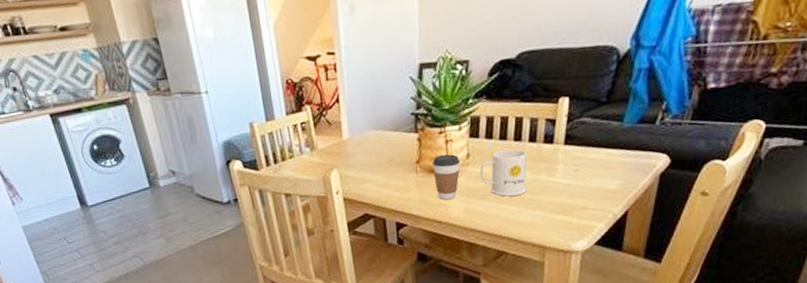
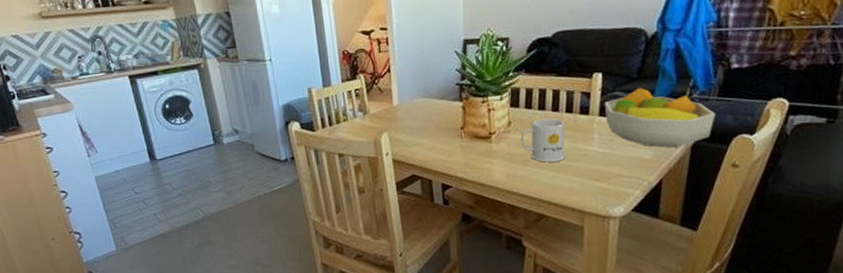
coffee cup: present [432,154,461,200] -> none [476,122,502,164]
fruit bowl: none [571,112,687,177] -> present [605,88,715,148]

